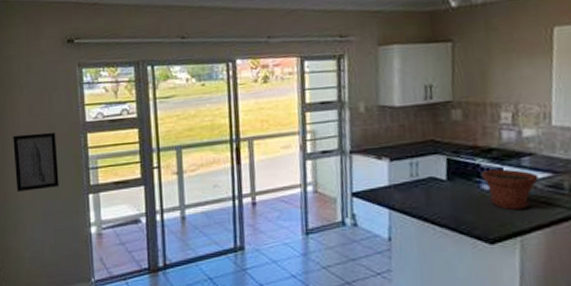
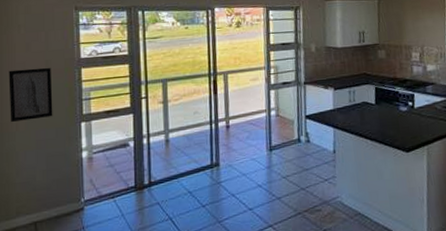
plant pot: present [481,169,539,210] -> none [399,95,438,126]

